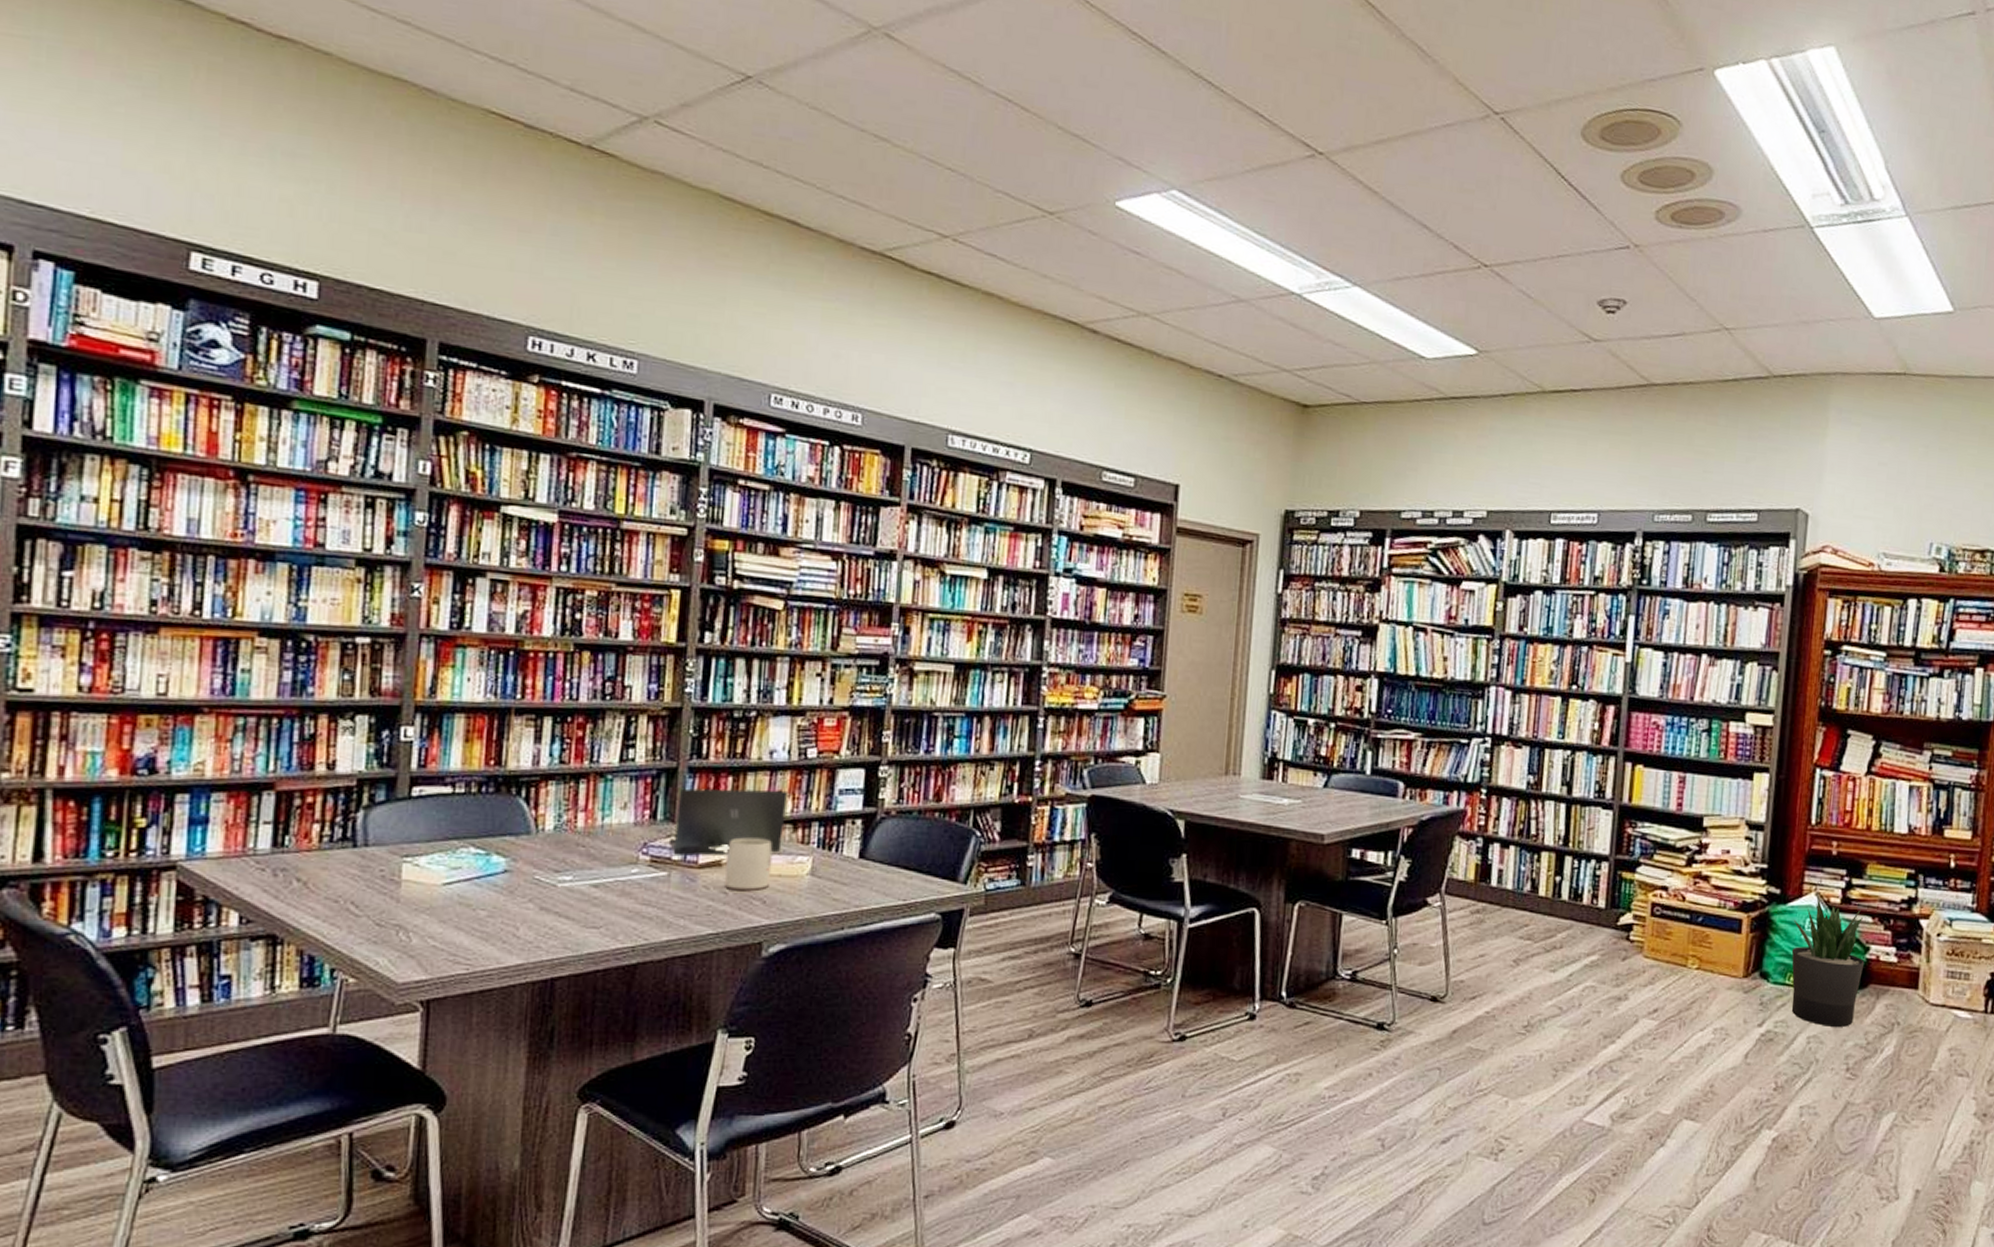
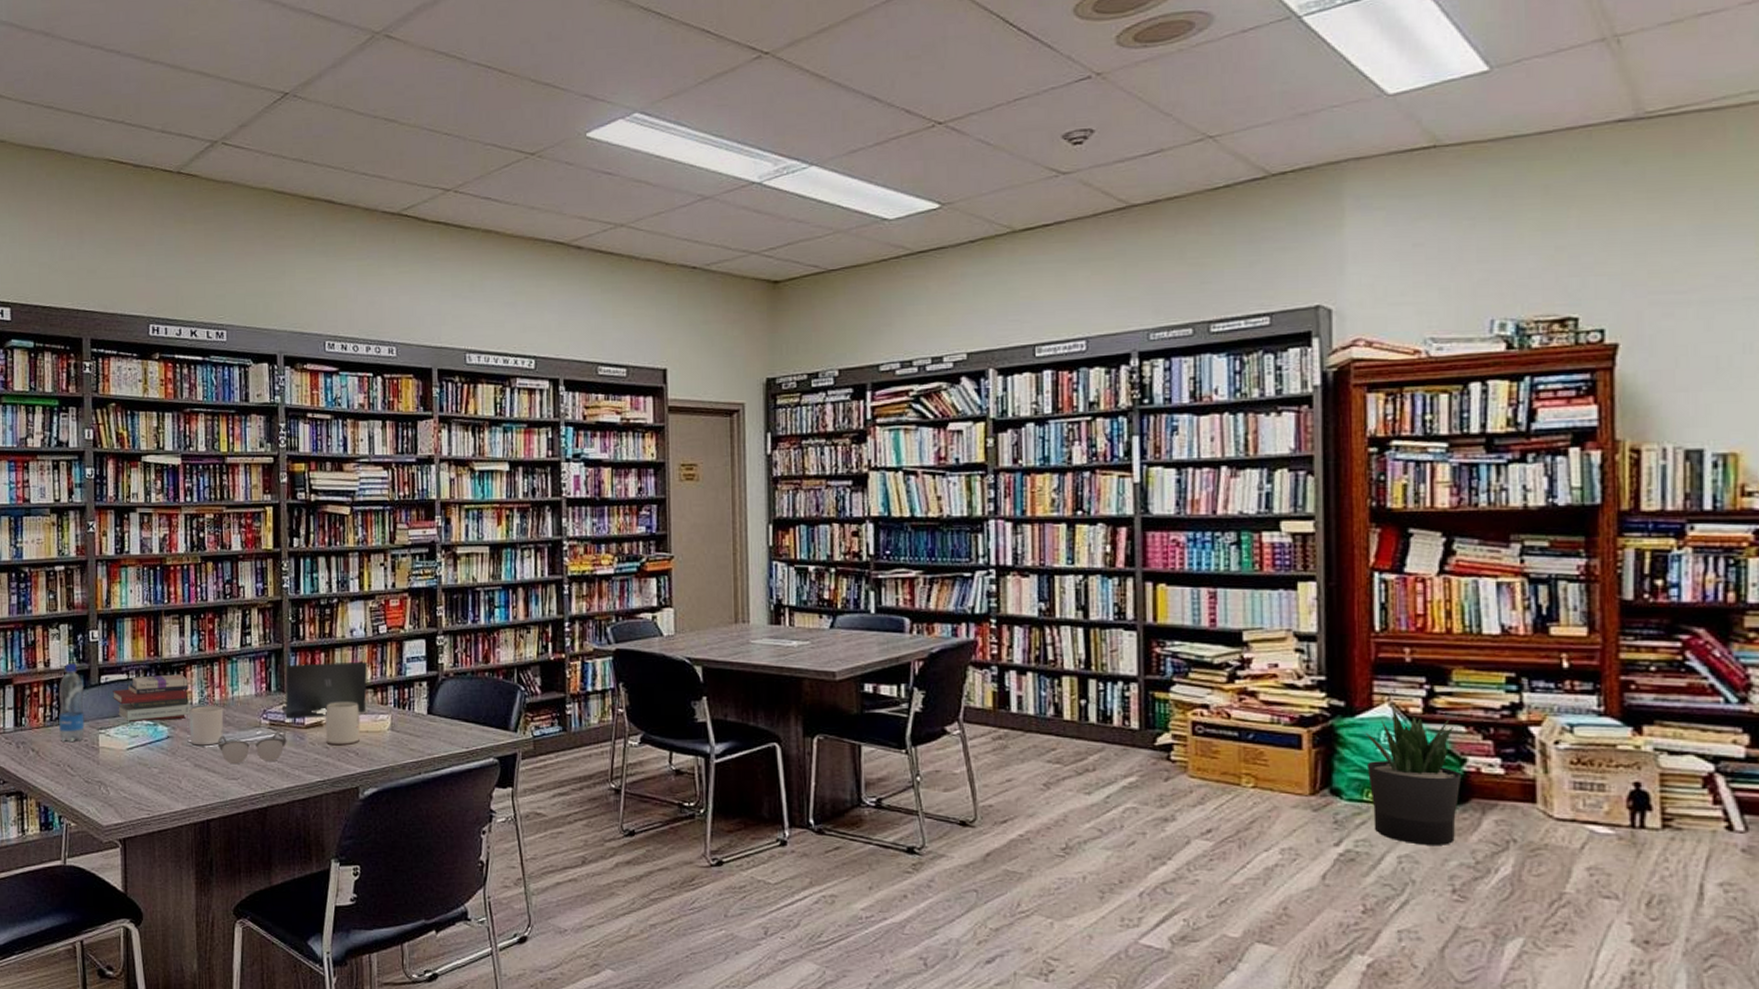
bottle: none [342,767,385,873] -> present [58,663,85,743]
books: none [428,790,543,850] -> present [113,674,191,723]
mug: none [536,833,588,884] -> present [189,706,224,746]
eyeglasses: none [575,870,672,908] -> present [217,731,287,764]

